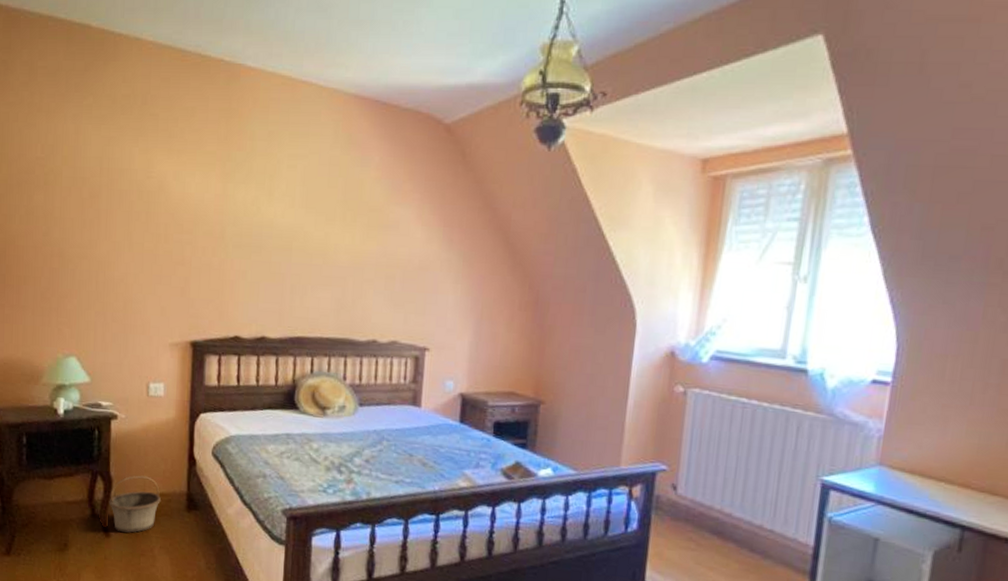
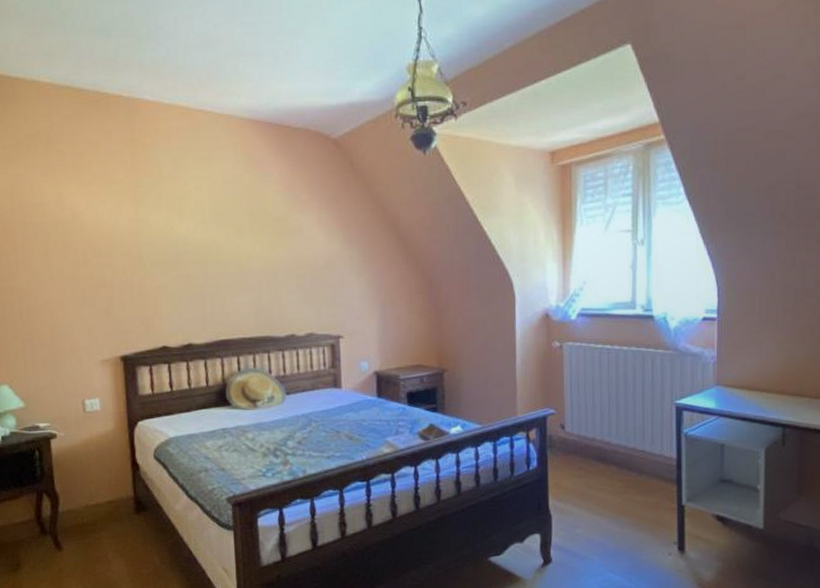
basket: present [109,475,161,533] -> none [57,487,109,543]

